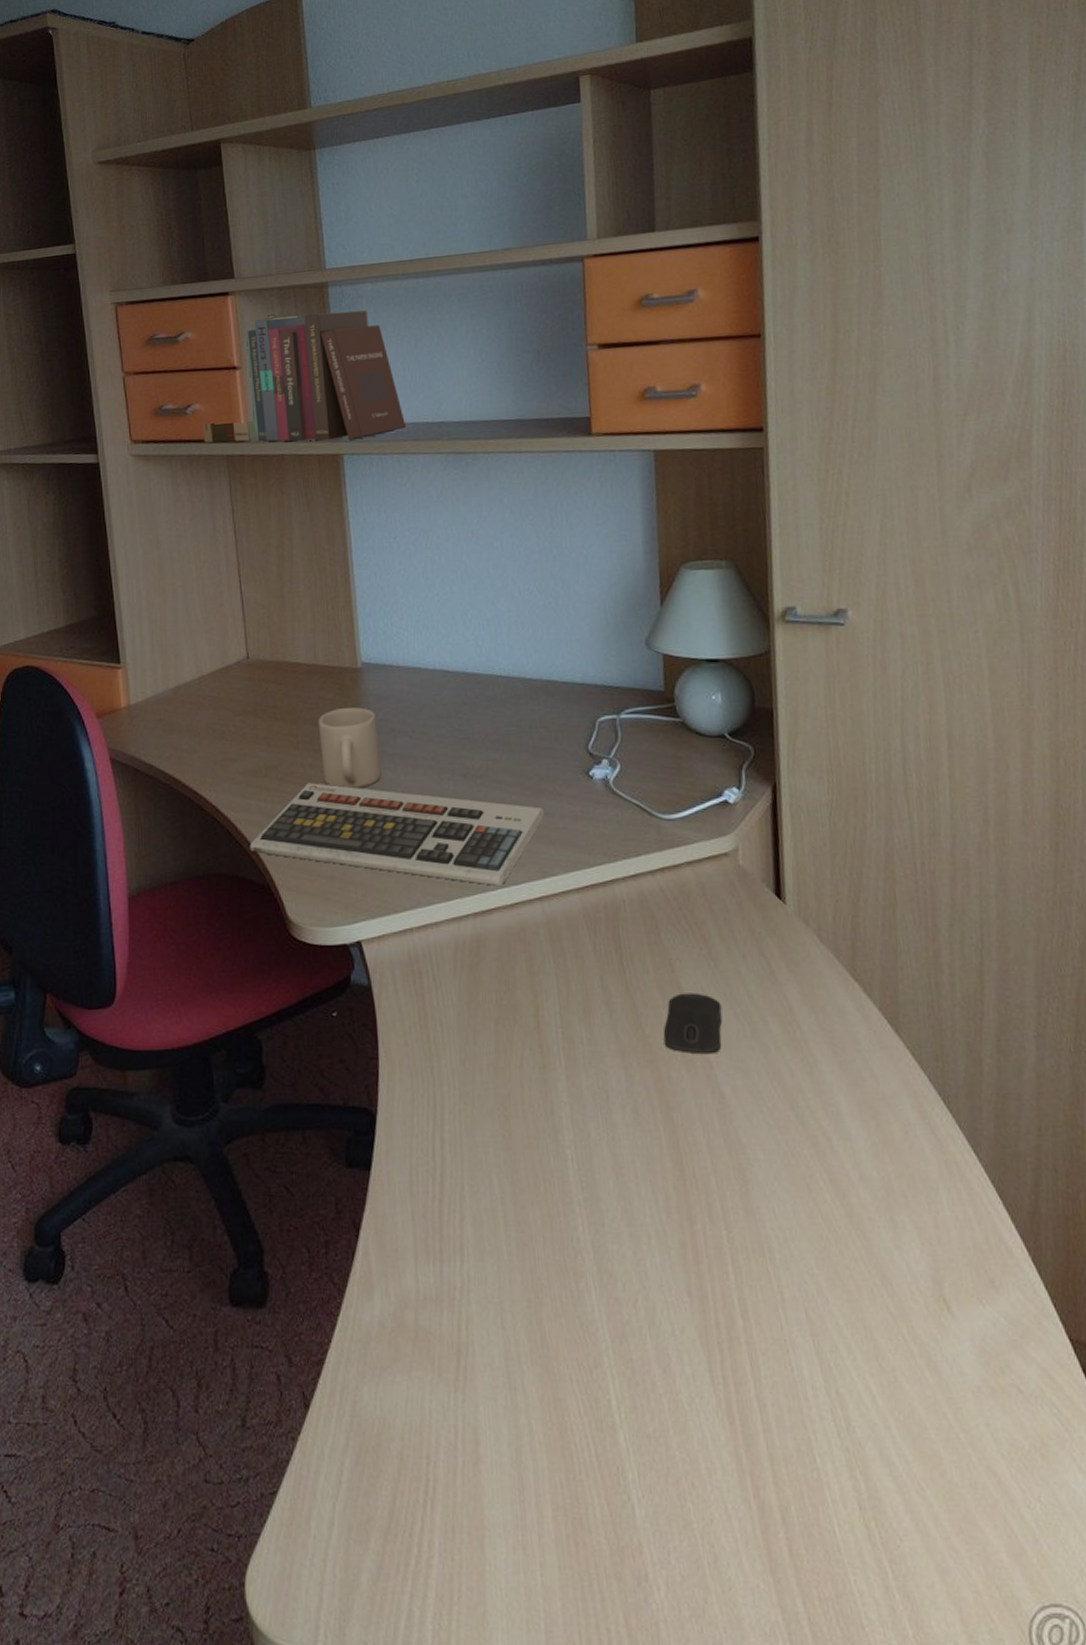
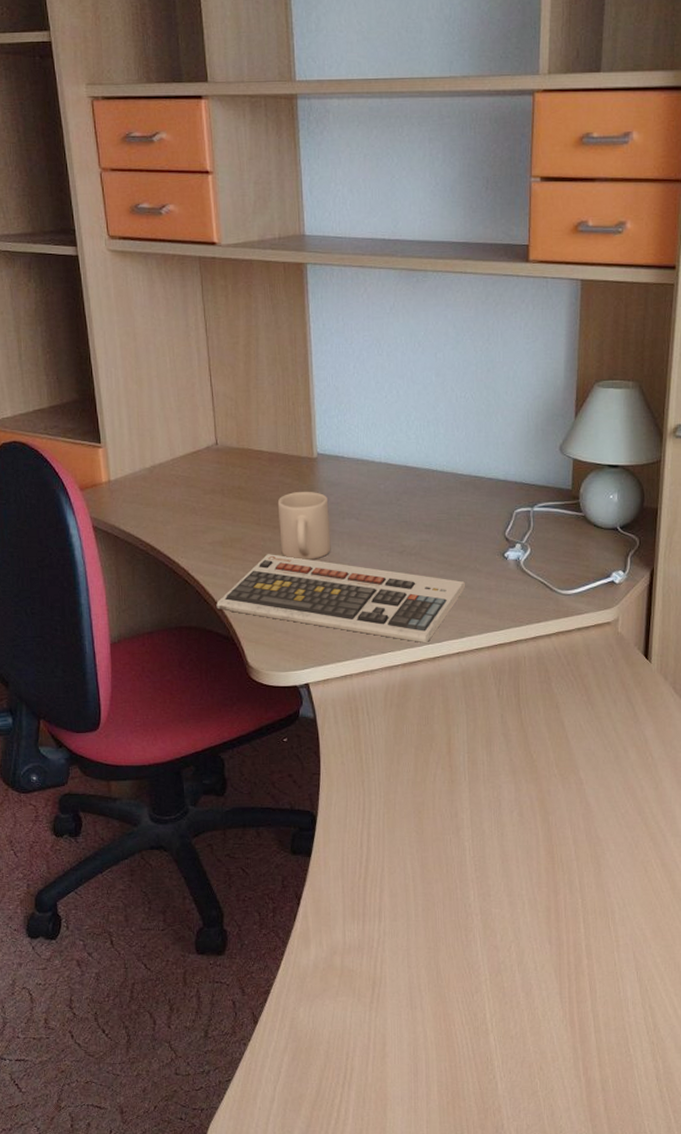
books: present [201,310,407,443] -> none [175,122,365,251]
computer mouse: present [663,992,723,1055] -> none [547,728,594,774]

